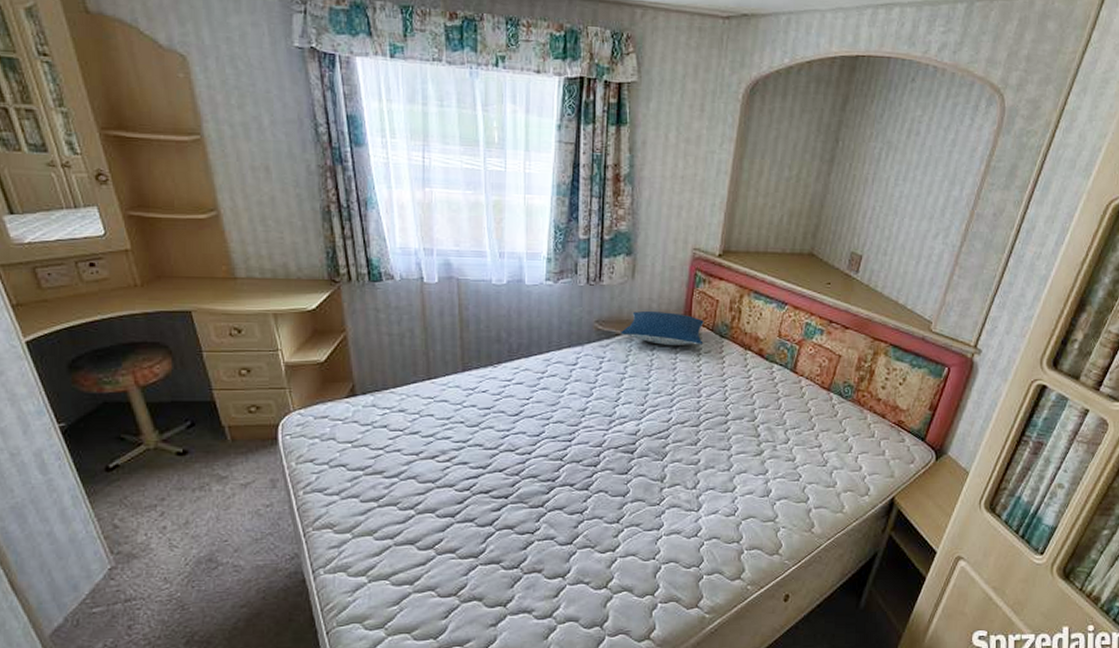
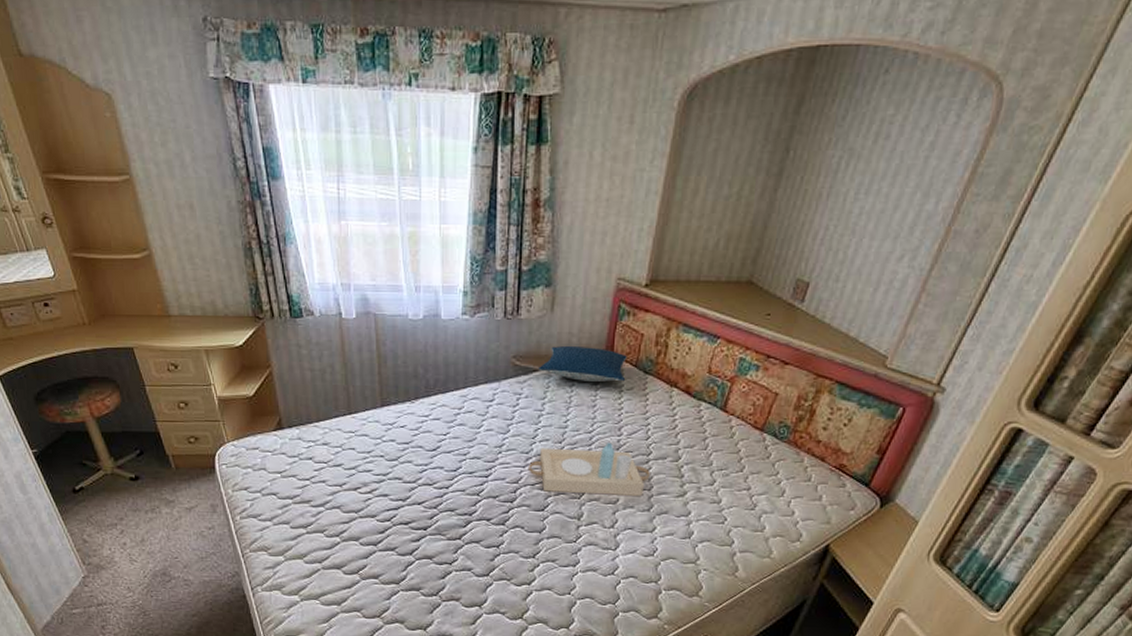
serving tray: none [612,404,729,457] -> present [529,442,650,497]

